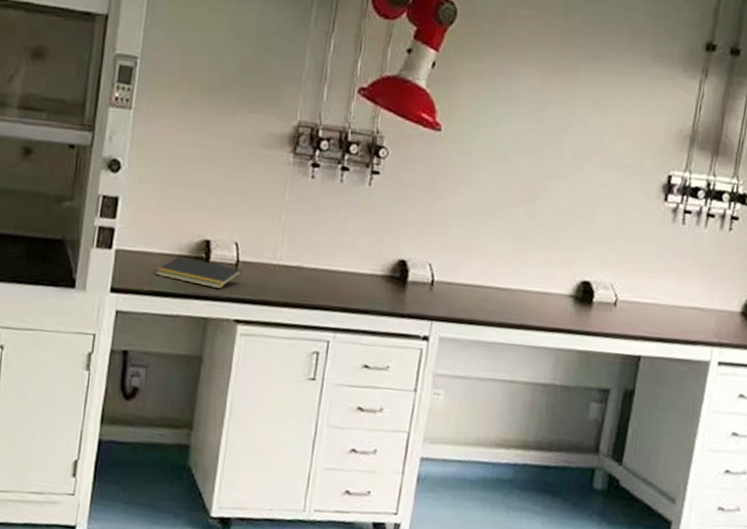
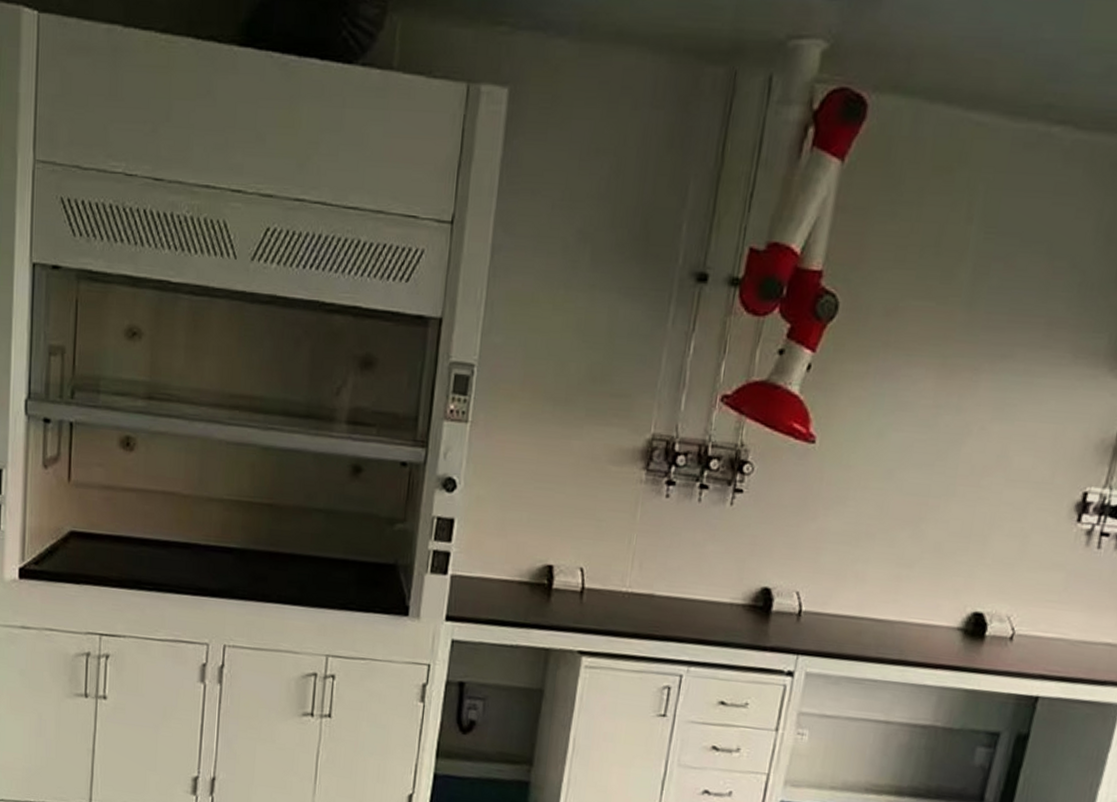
notepad: present [155,256,242,290] -> none [493,582,588,619]

